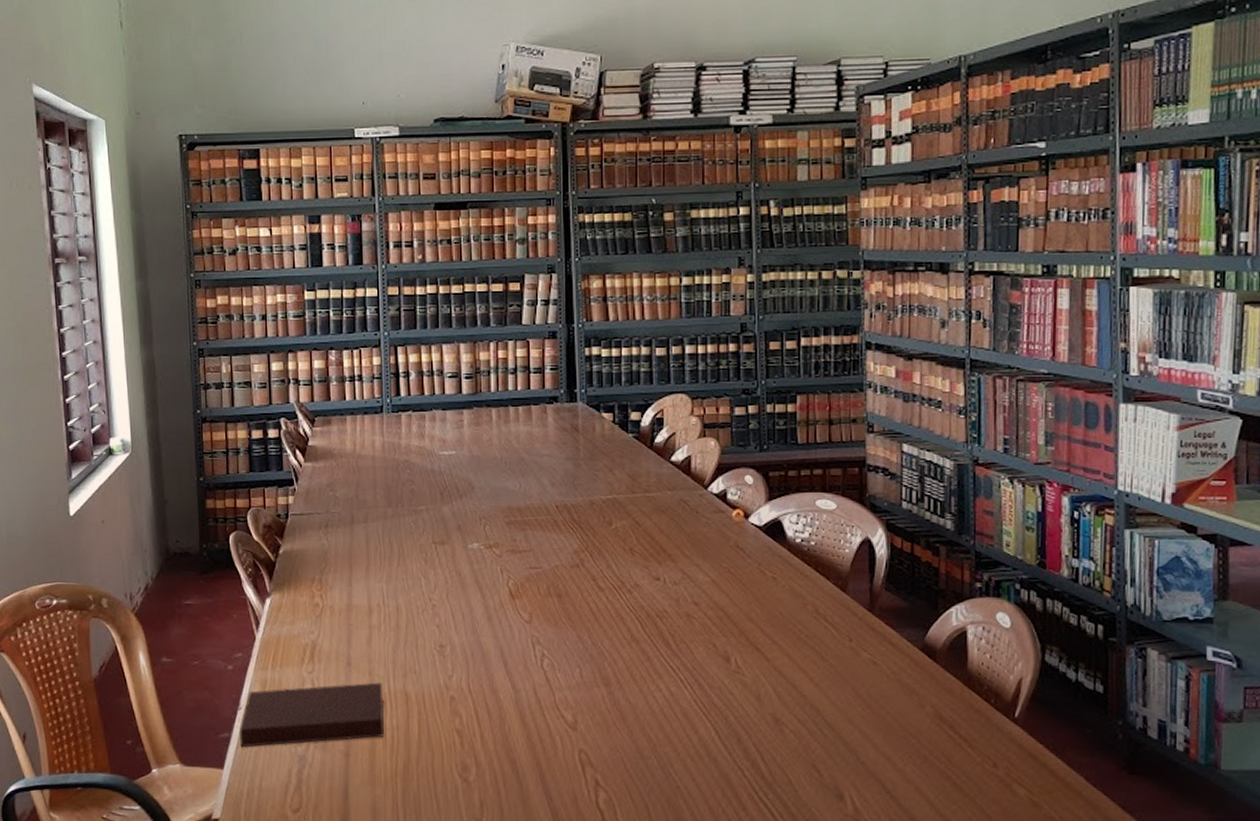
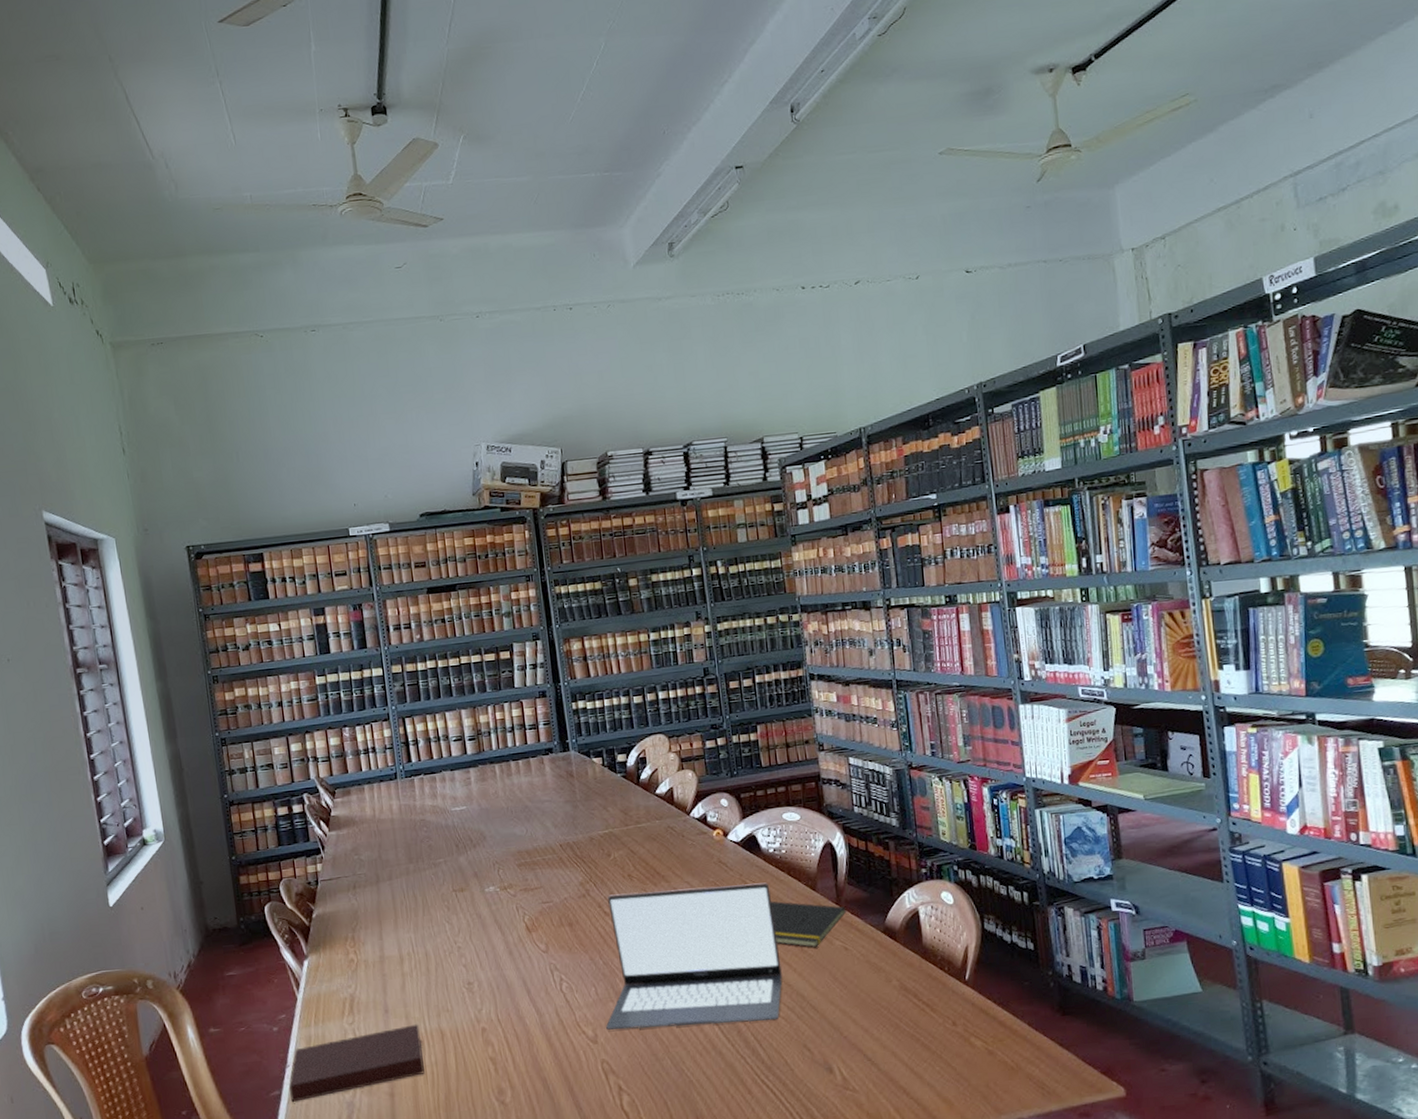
laptop: none [588,568,796,733] -> present [606,882,783,1030]
notepad: none [790,597,880,656] -> present [770,901,847,947]

